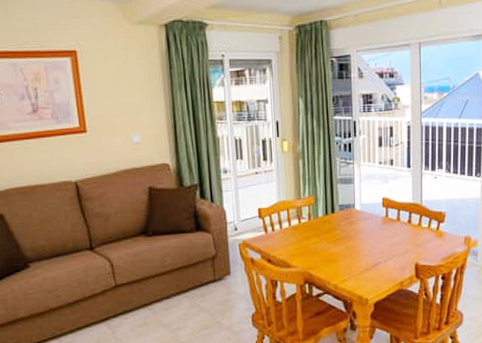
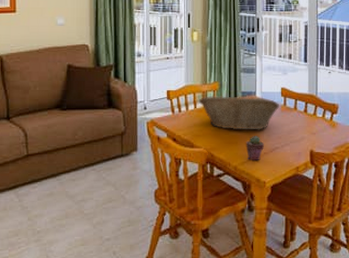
fruit basket: none [294,209,381,247] -> present [199,96,279,130]
potted succulent: none [345,251,365,279] -> present [245,136,264,161]

